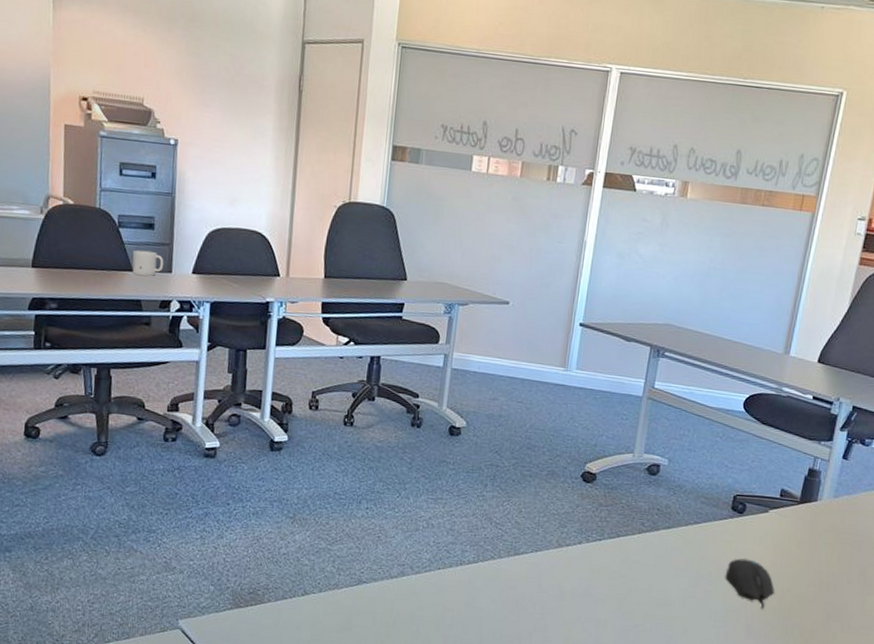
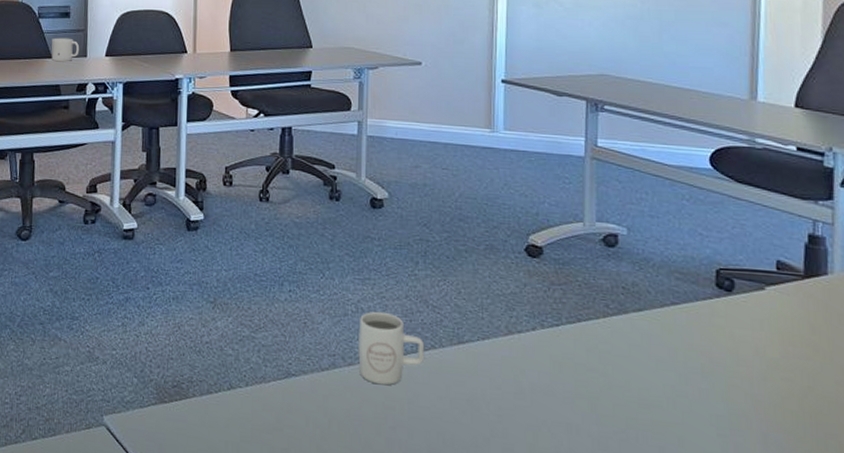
mug: none [425,527,486,590] -> present [358,311,425,386]
computer mouse: present [725,558,775,610] -> none [722,347,793,415]

